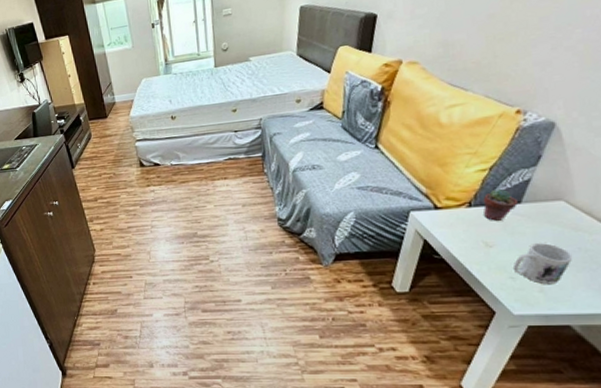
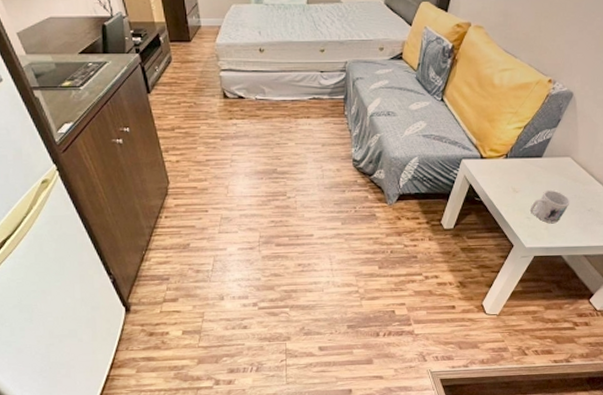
potted succulent: present [483,188,519,221] -> none [516,144,541,171]

